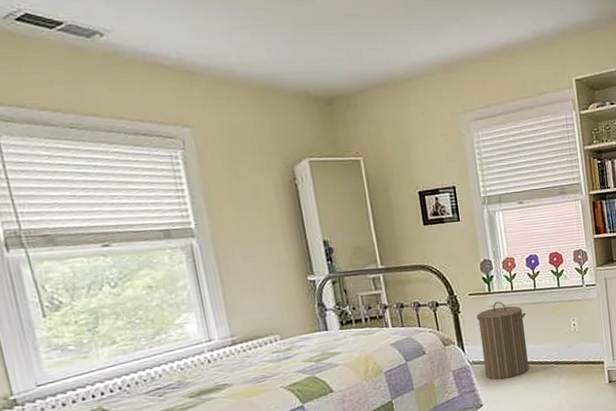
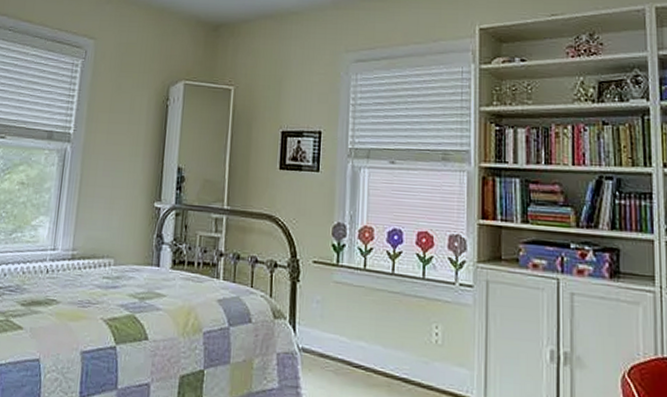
laundry hamper: present [476,301,530,380] -> none [314,278,377,385]

